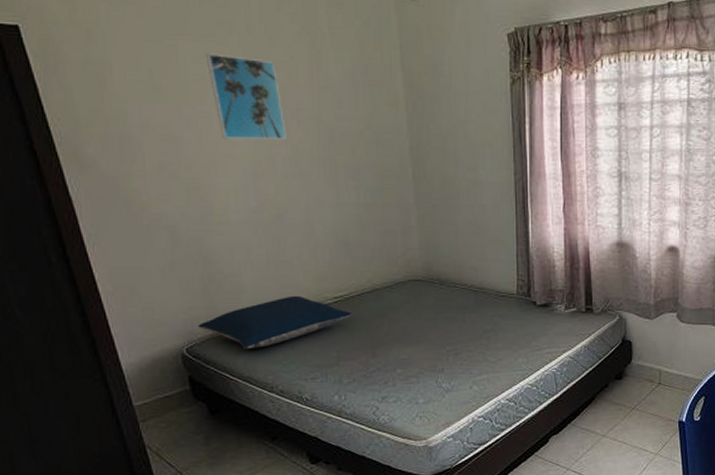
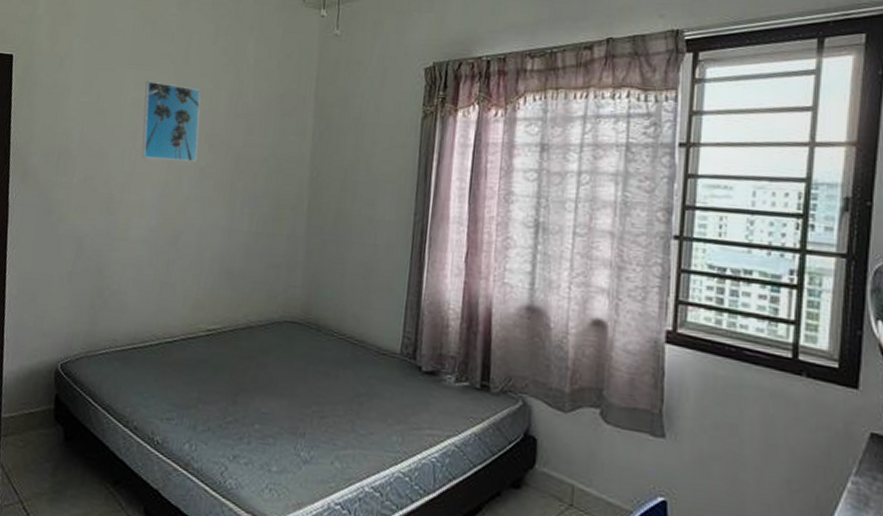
pillow: present [197,295,351,350] -> none [76,322,221,375]

